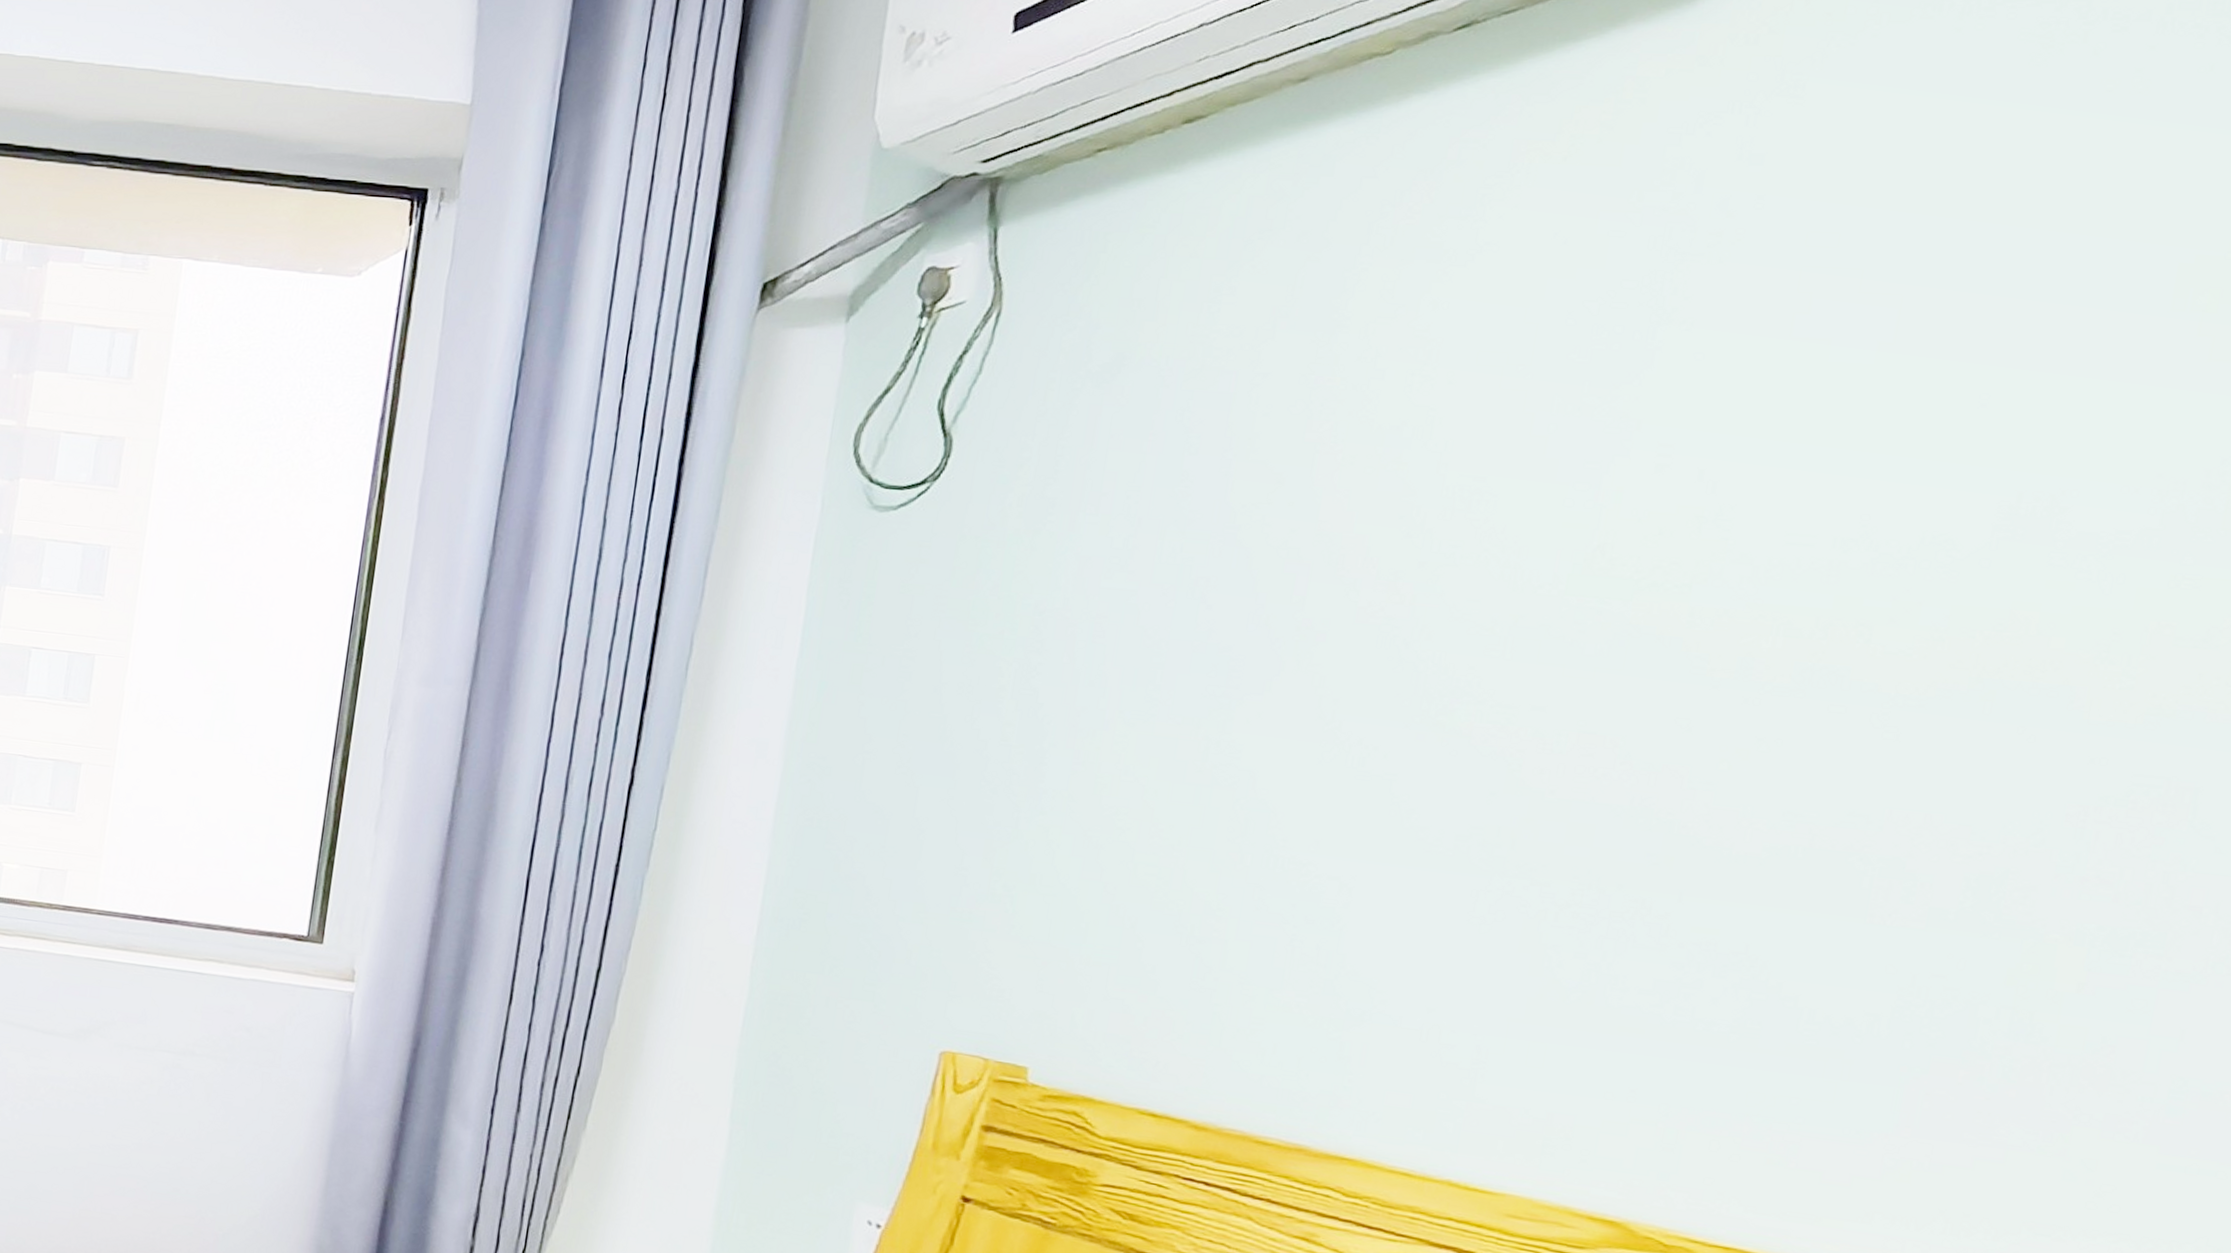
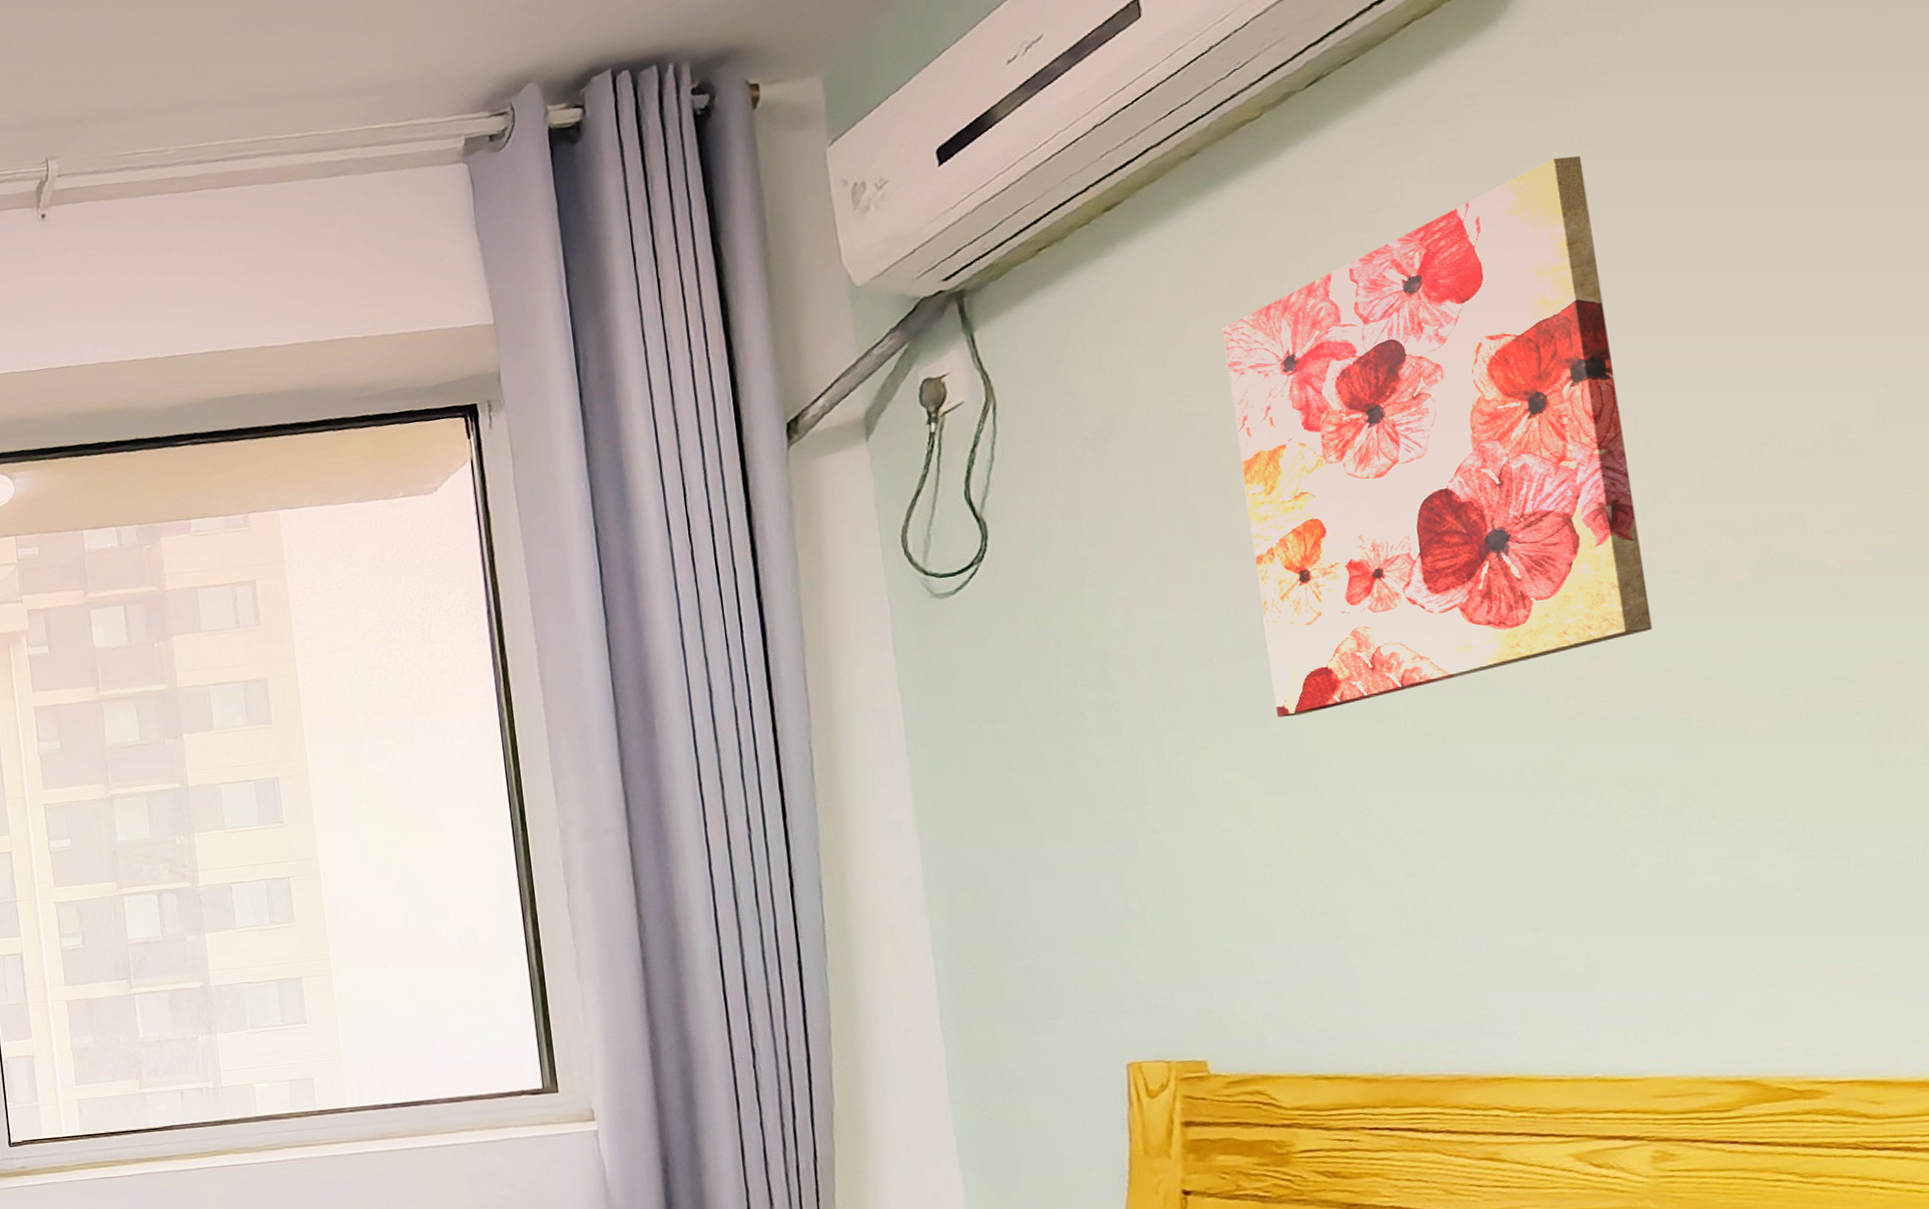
wall art: none [1214,171,1745,725] -> present [1222,156,1653,718]

